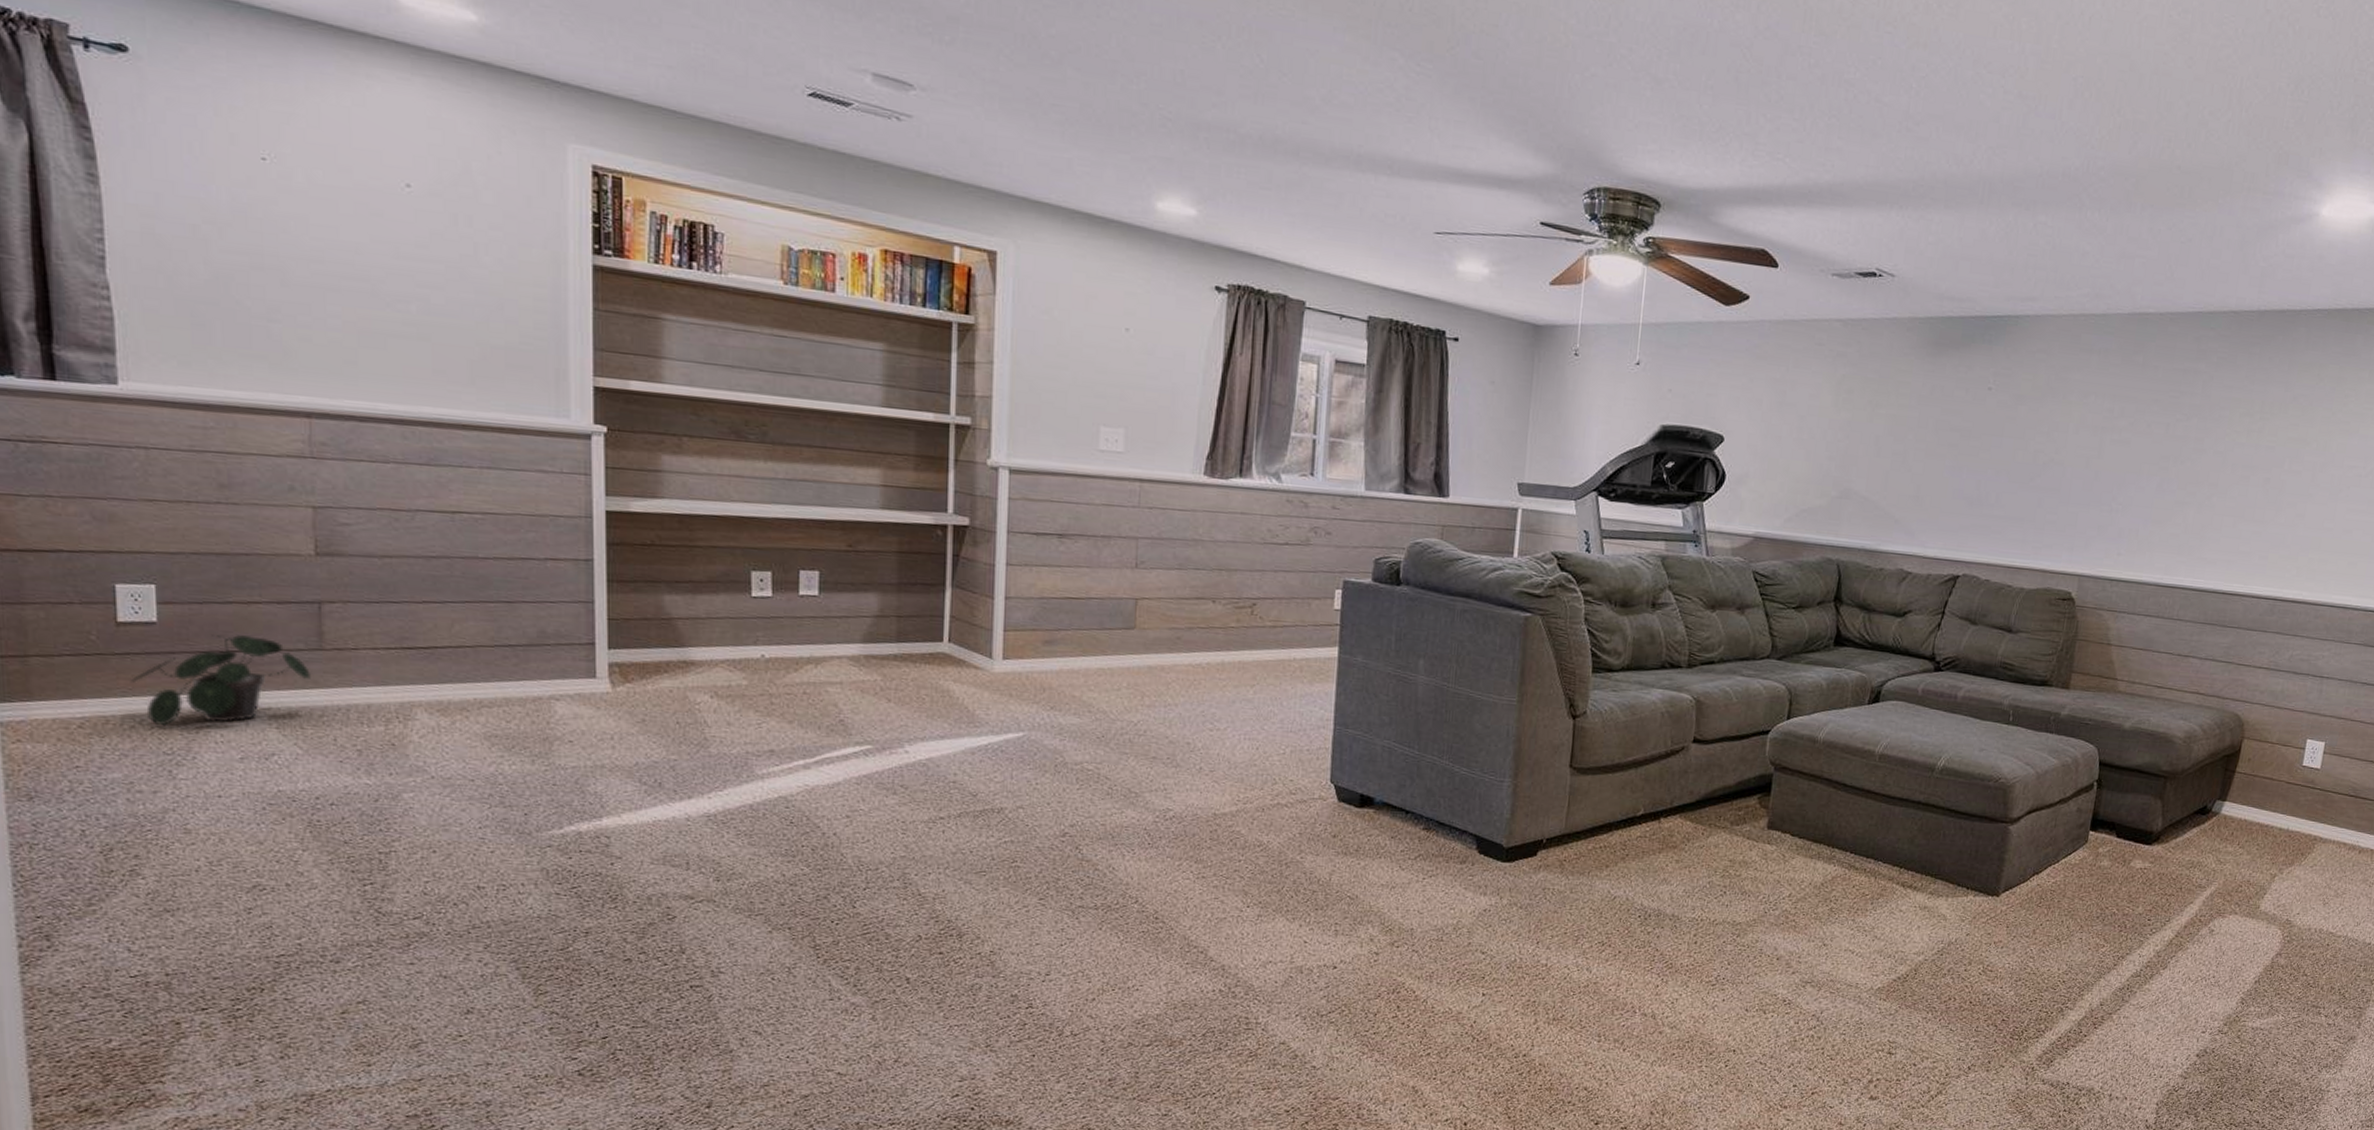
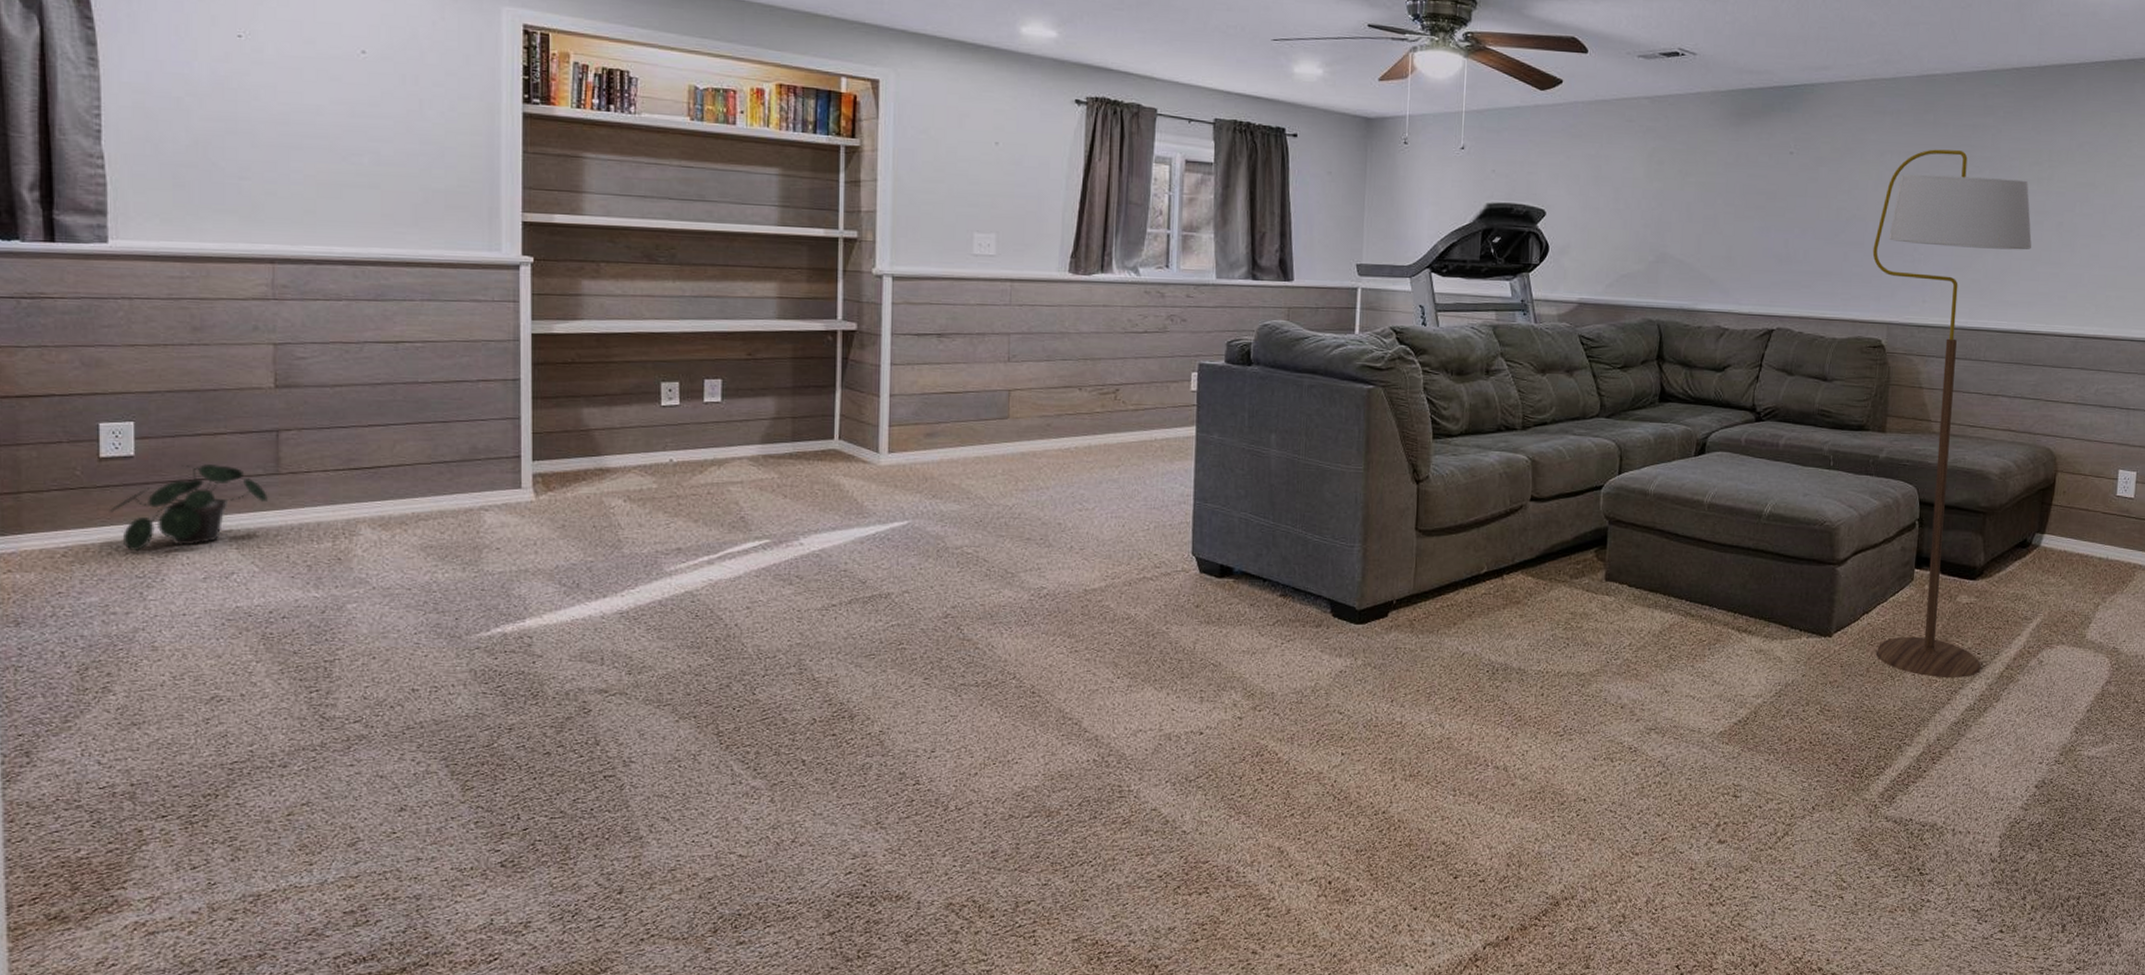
floor lamp: none [2044,393,2238,943] -> present [1872,149,2032,677]

